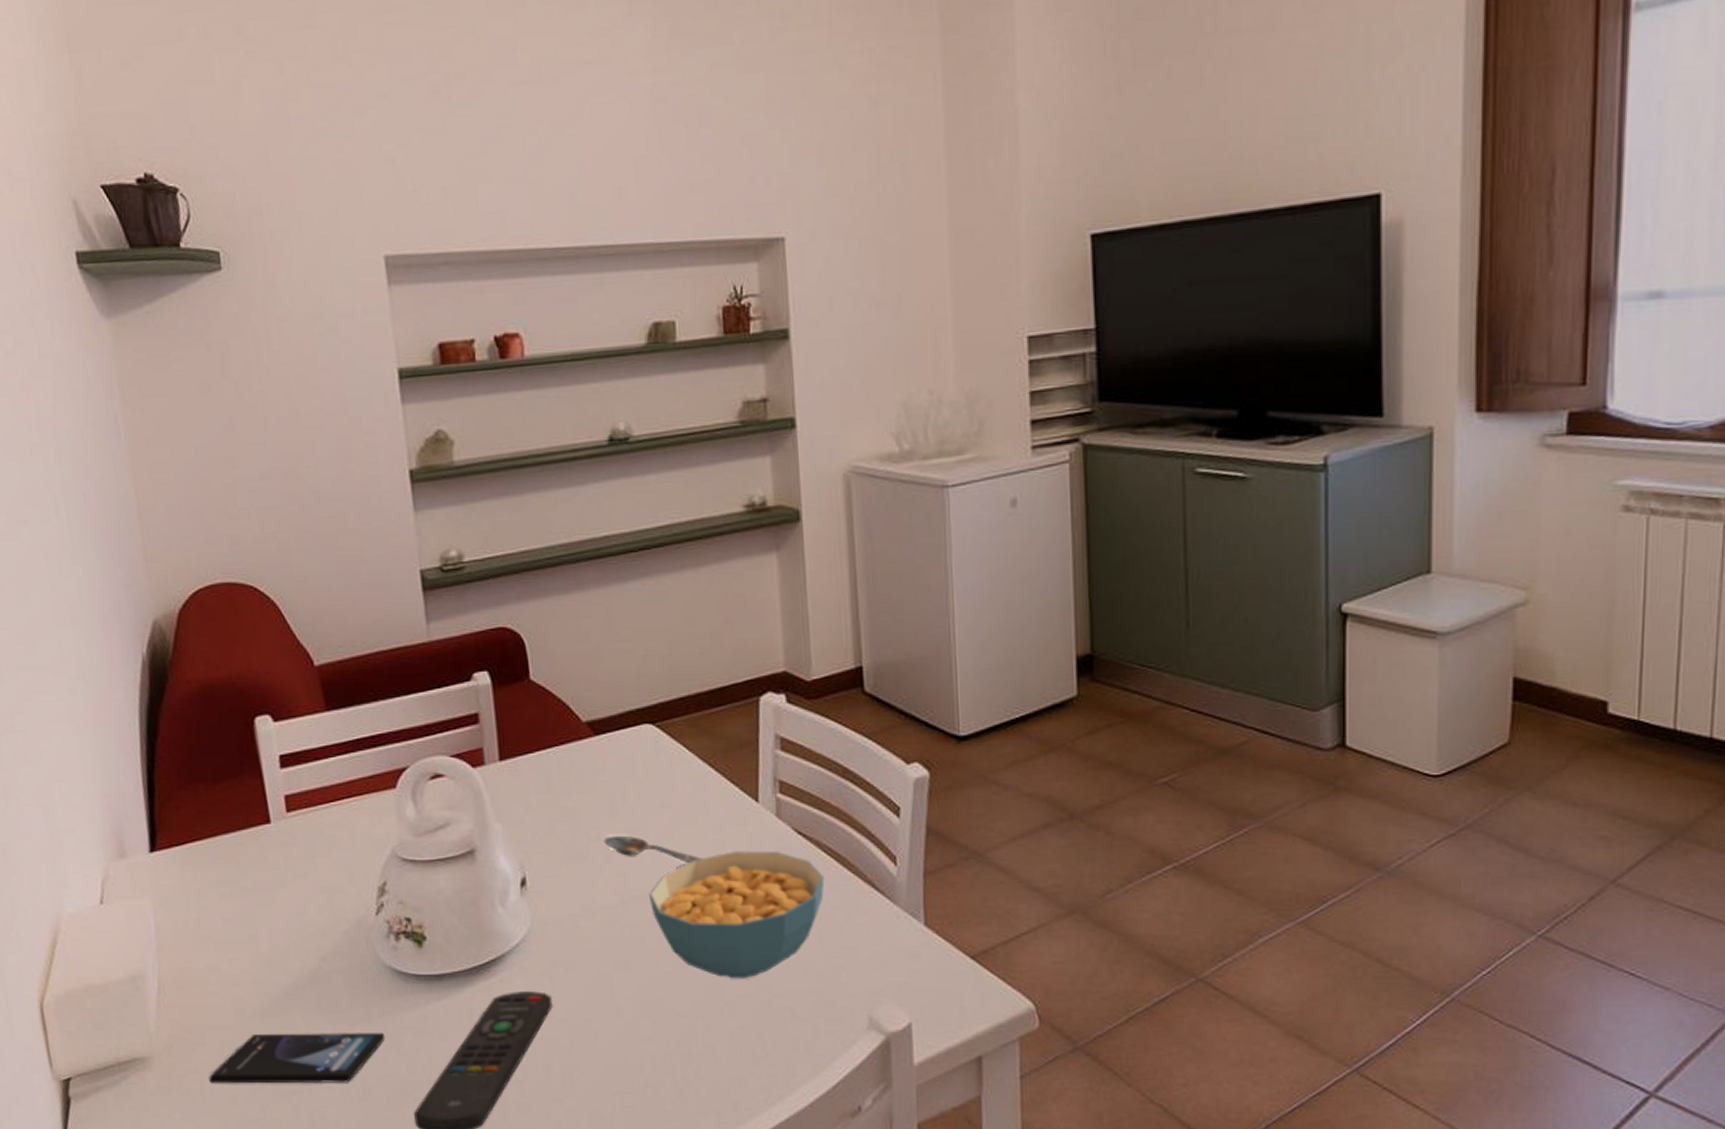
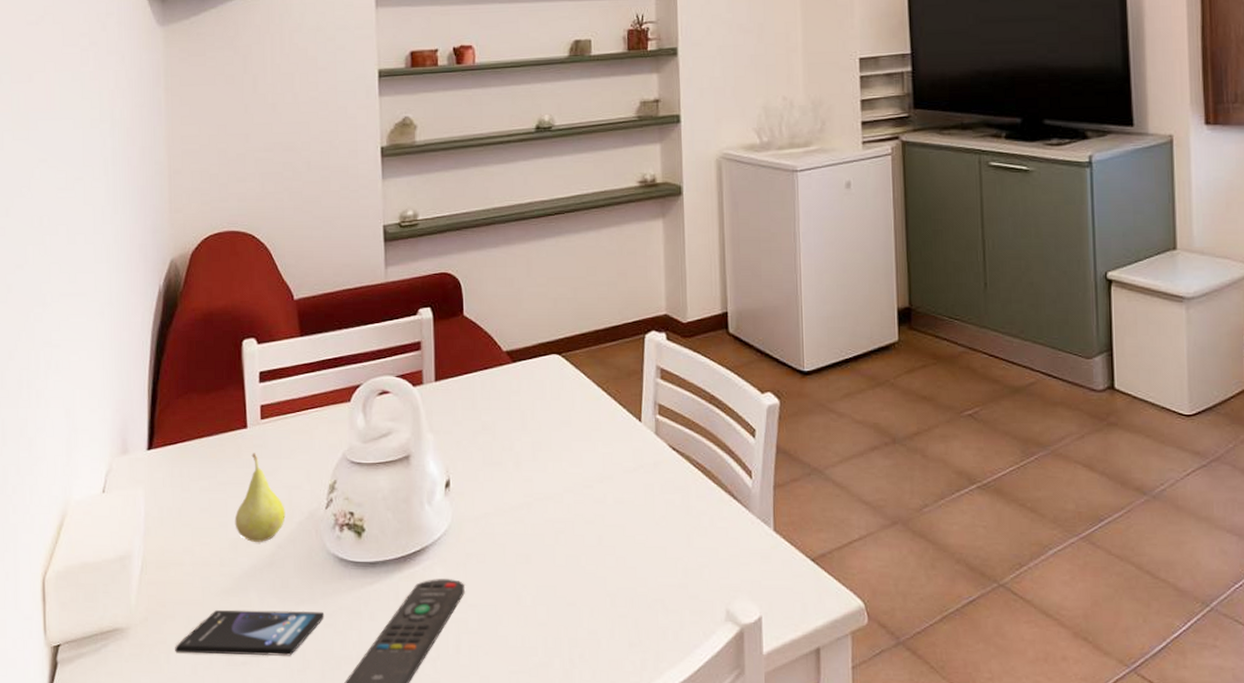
fruit: none [265,852,328,956] -> present [234,453,286,542]
spoon: present [603,835,702,863] -> none [515,446,594,471]
cereal bowl: present [648,850,825,979] -> none [548,463,693,573]

